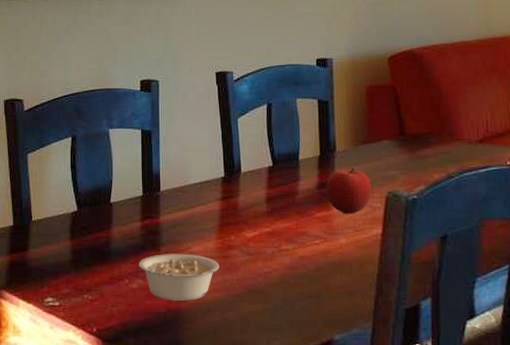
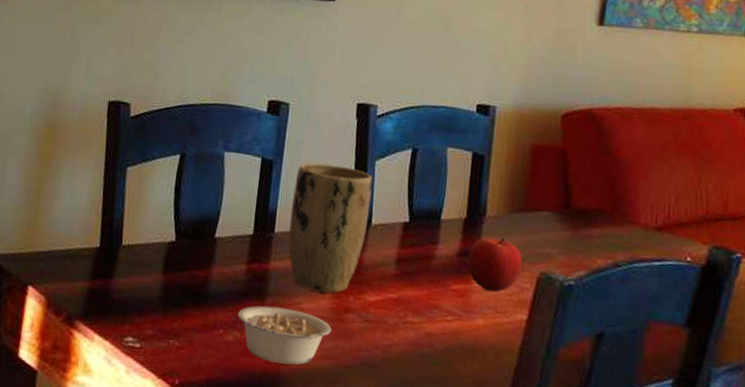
plant pot: none [172,127,239,236] -> present [288,162,373,293]

